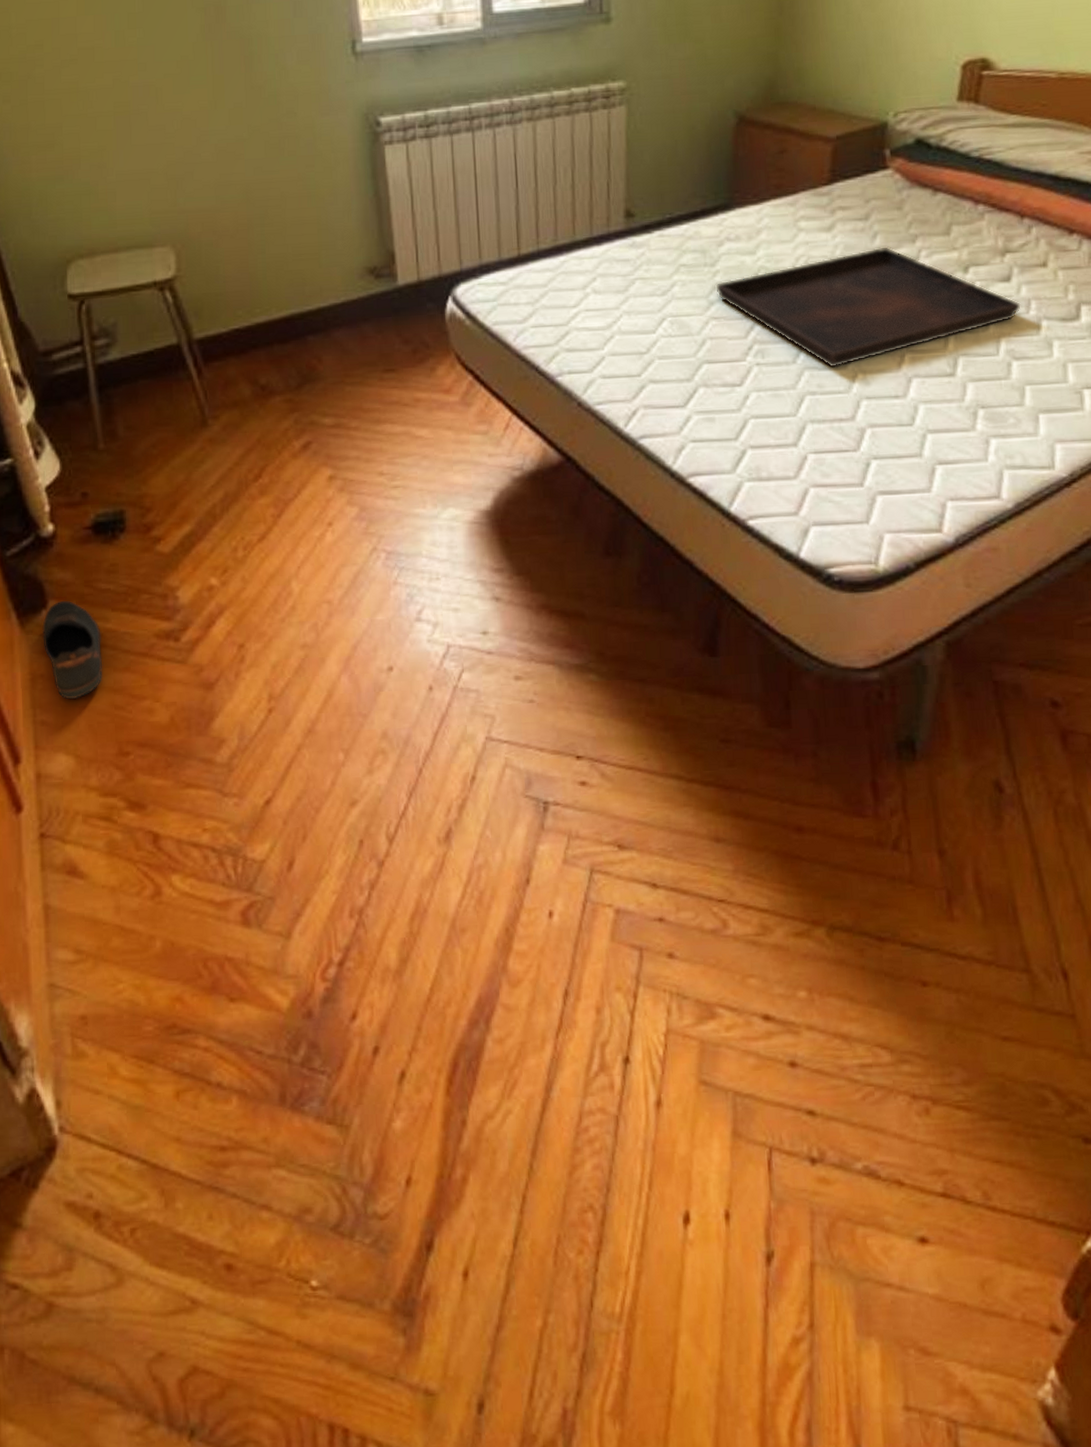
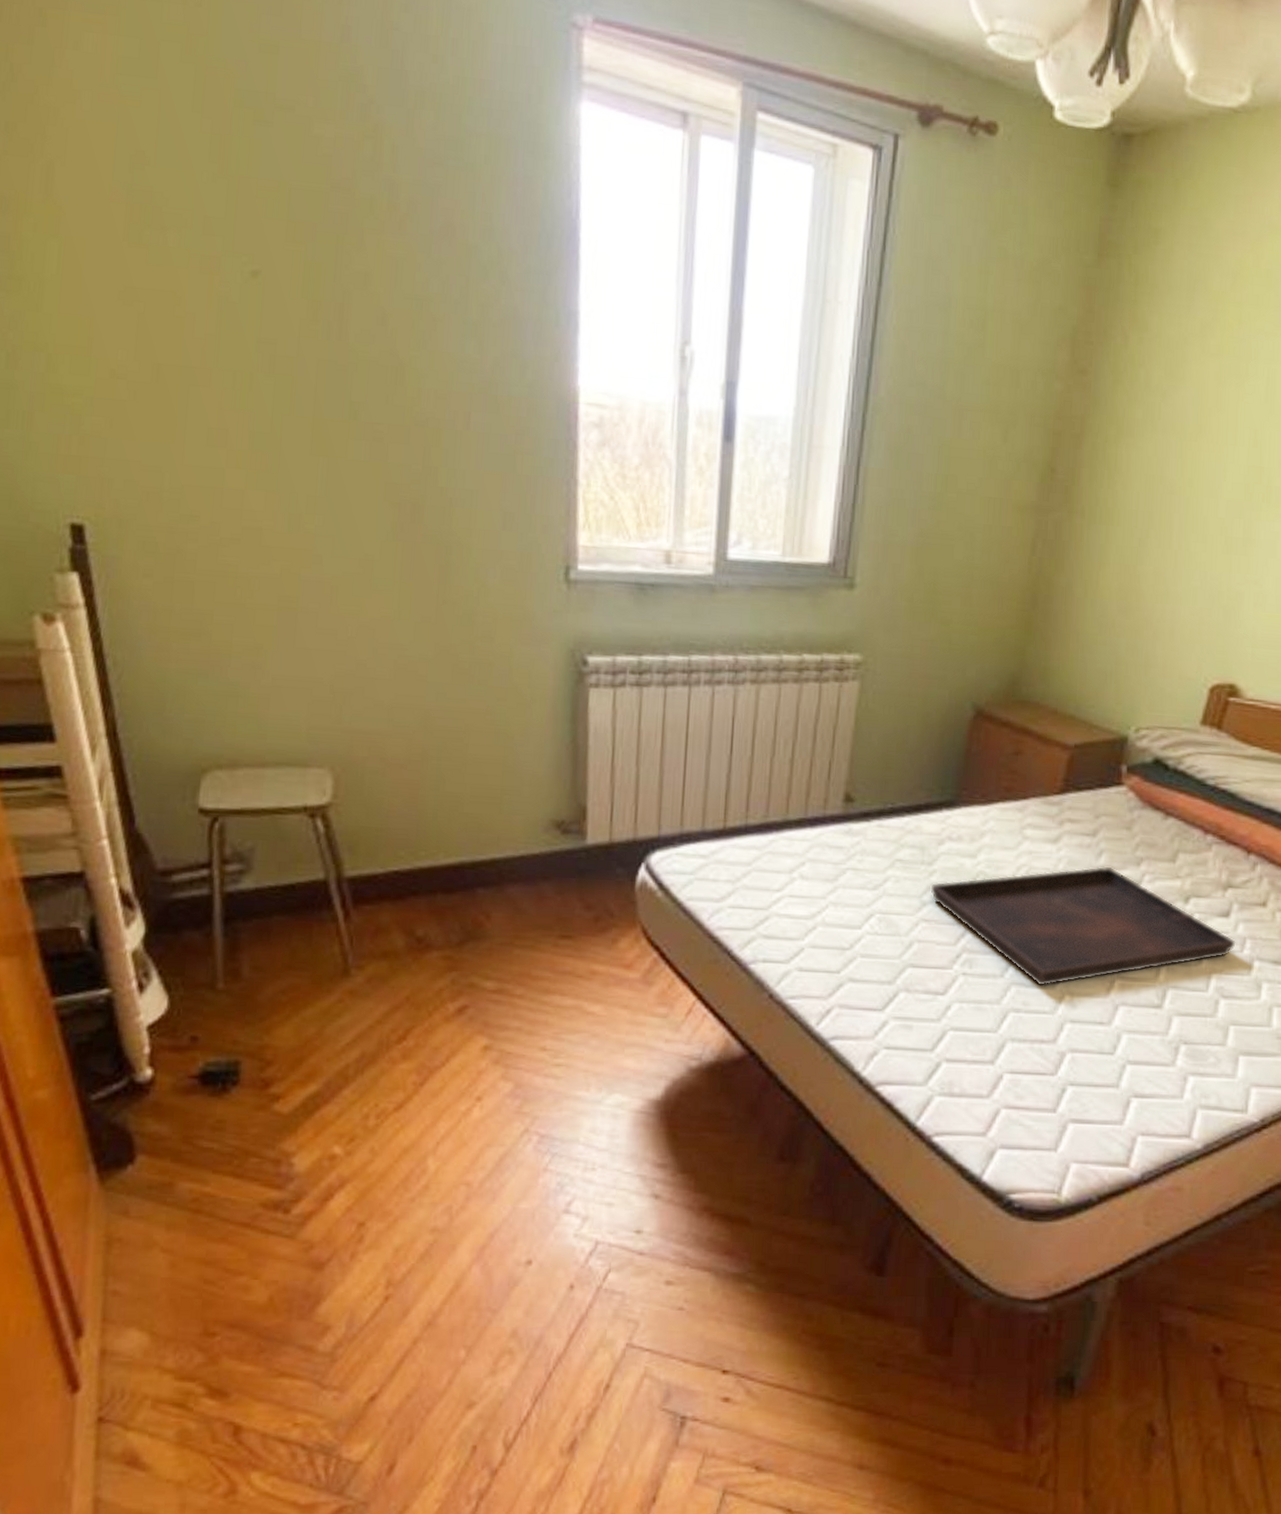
shoe: present [42,600,103,700] -> none [125,1156,197,1269]

